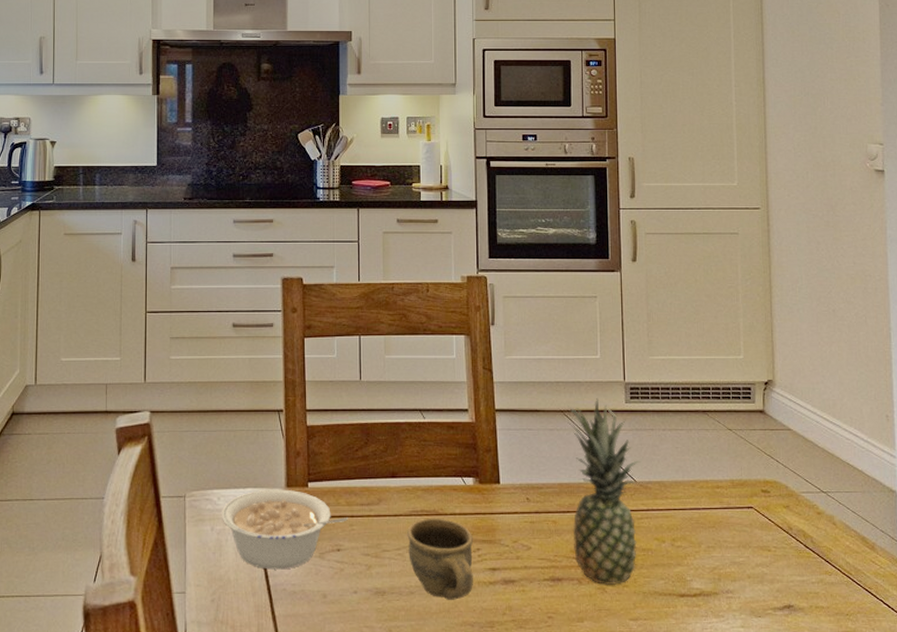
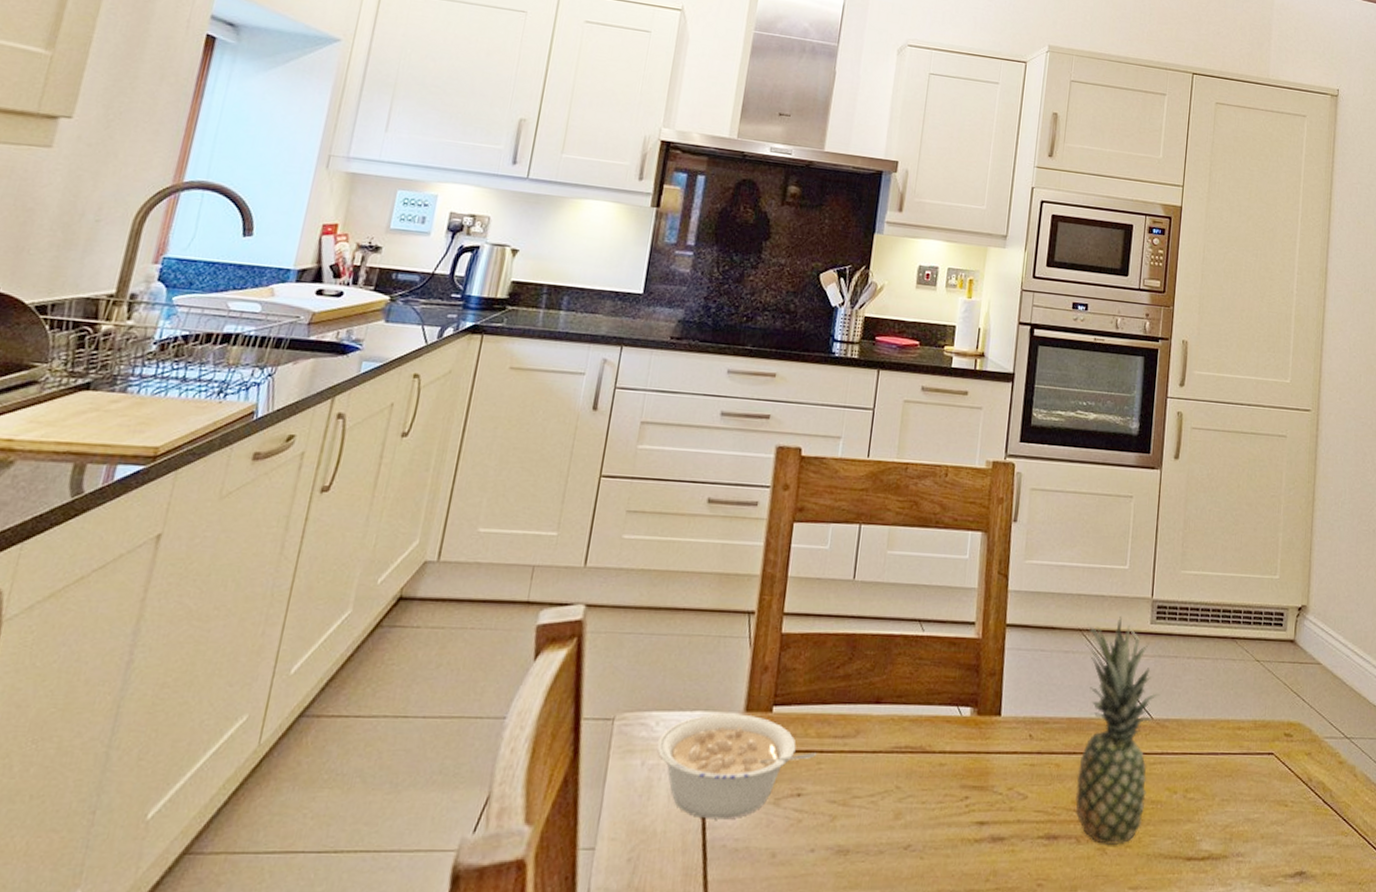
cup: present [407,518,474,600] -> none [883,756,963,862]

